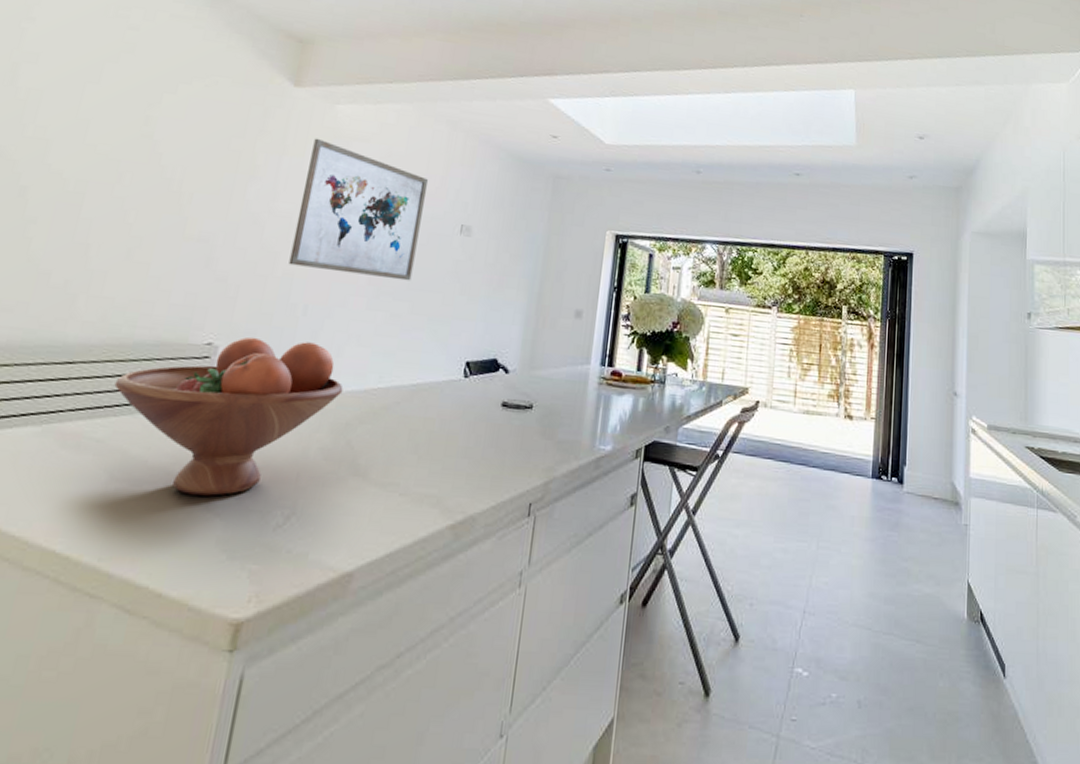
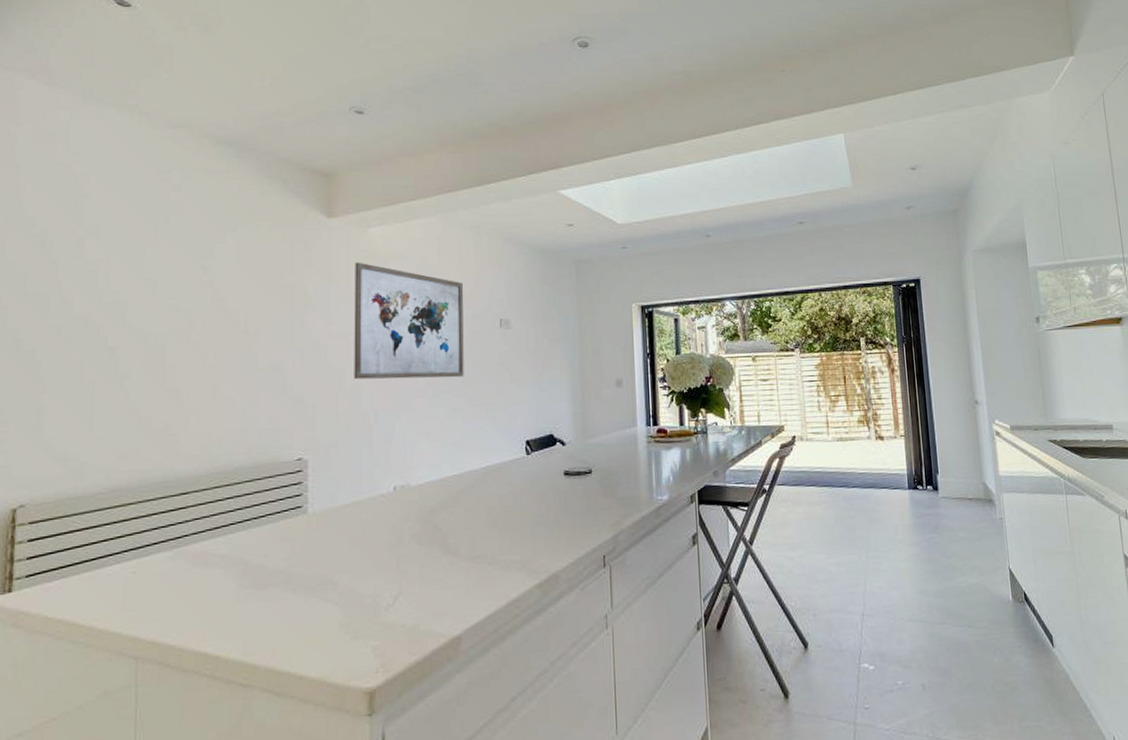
fruit bowl: present [114,336,344,496] -> none [226,444,423,590]

